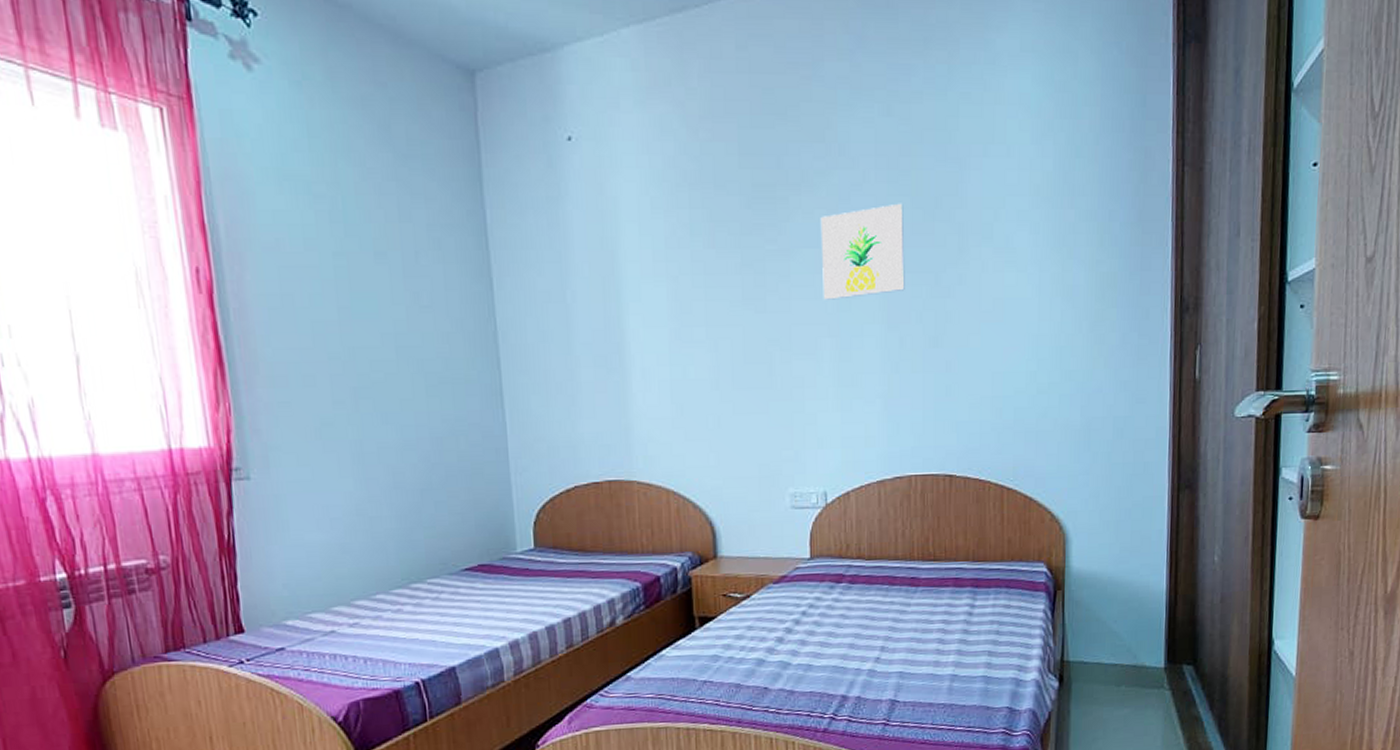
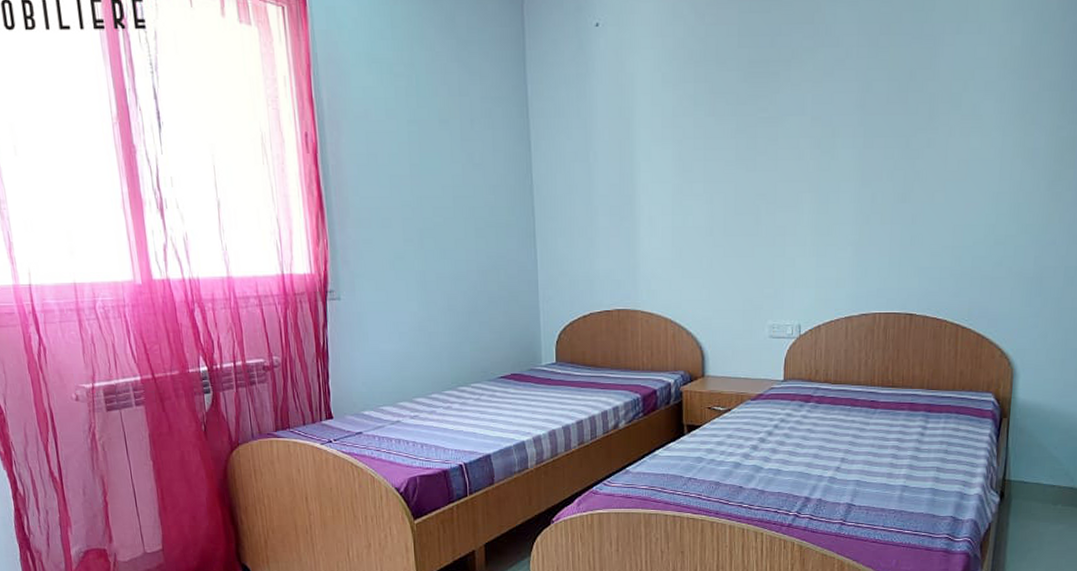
wall art: present [820,203,905,300] -> none [805,76,881,160]

